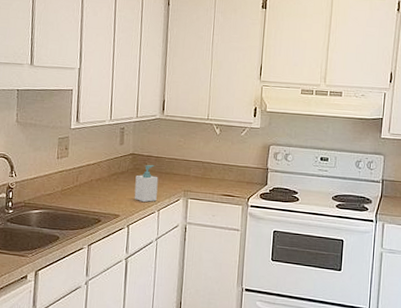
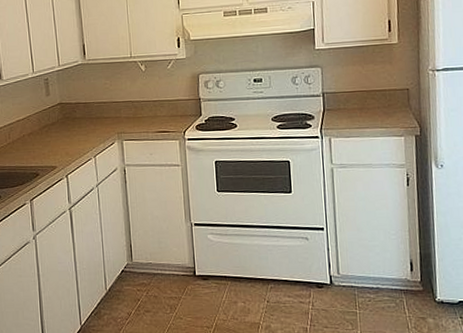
soap bottle: present [134,165,159,202] -> none [67,112,91,150]

